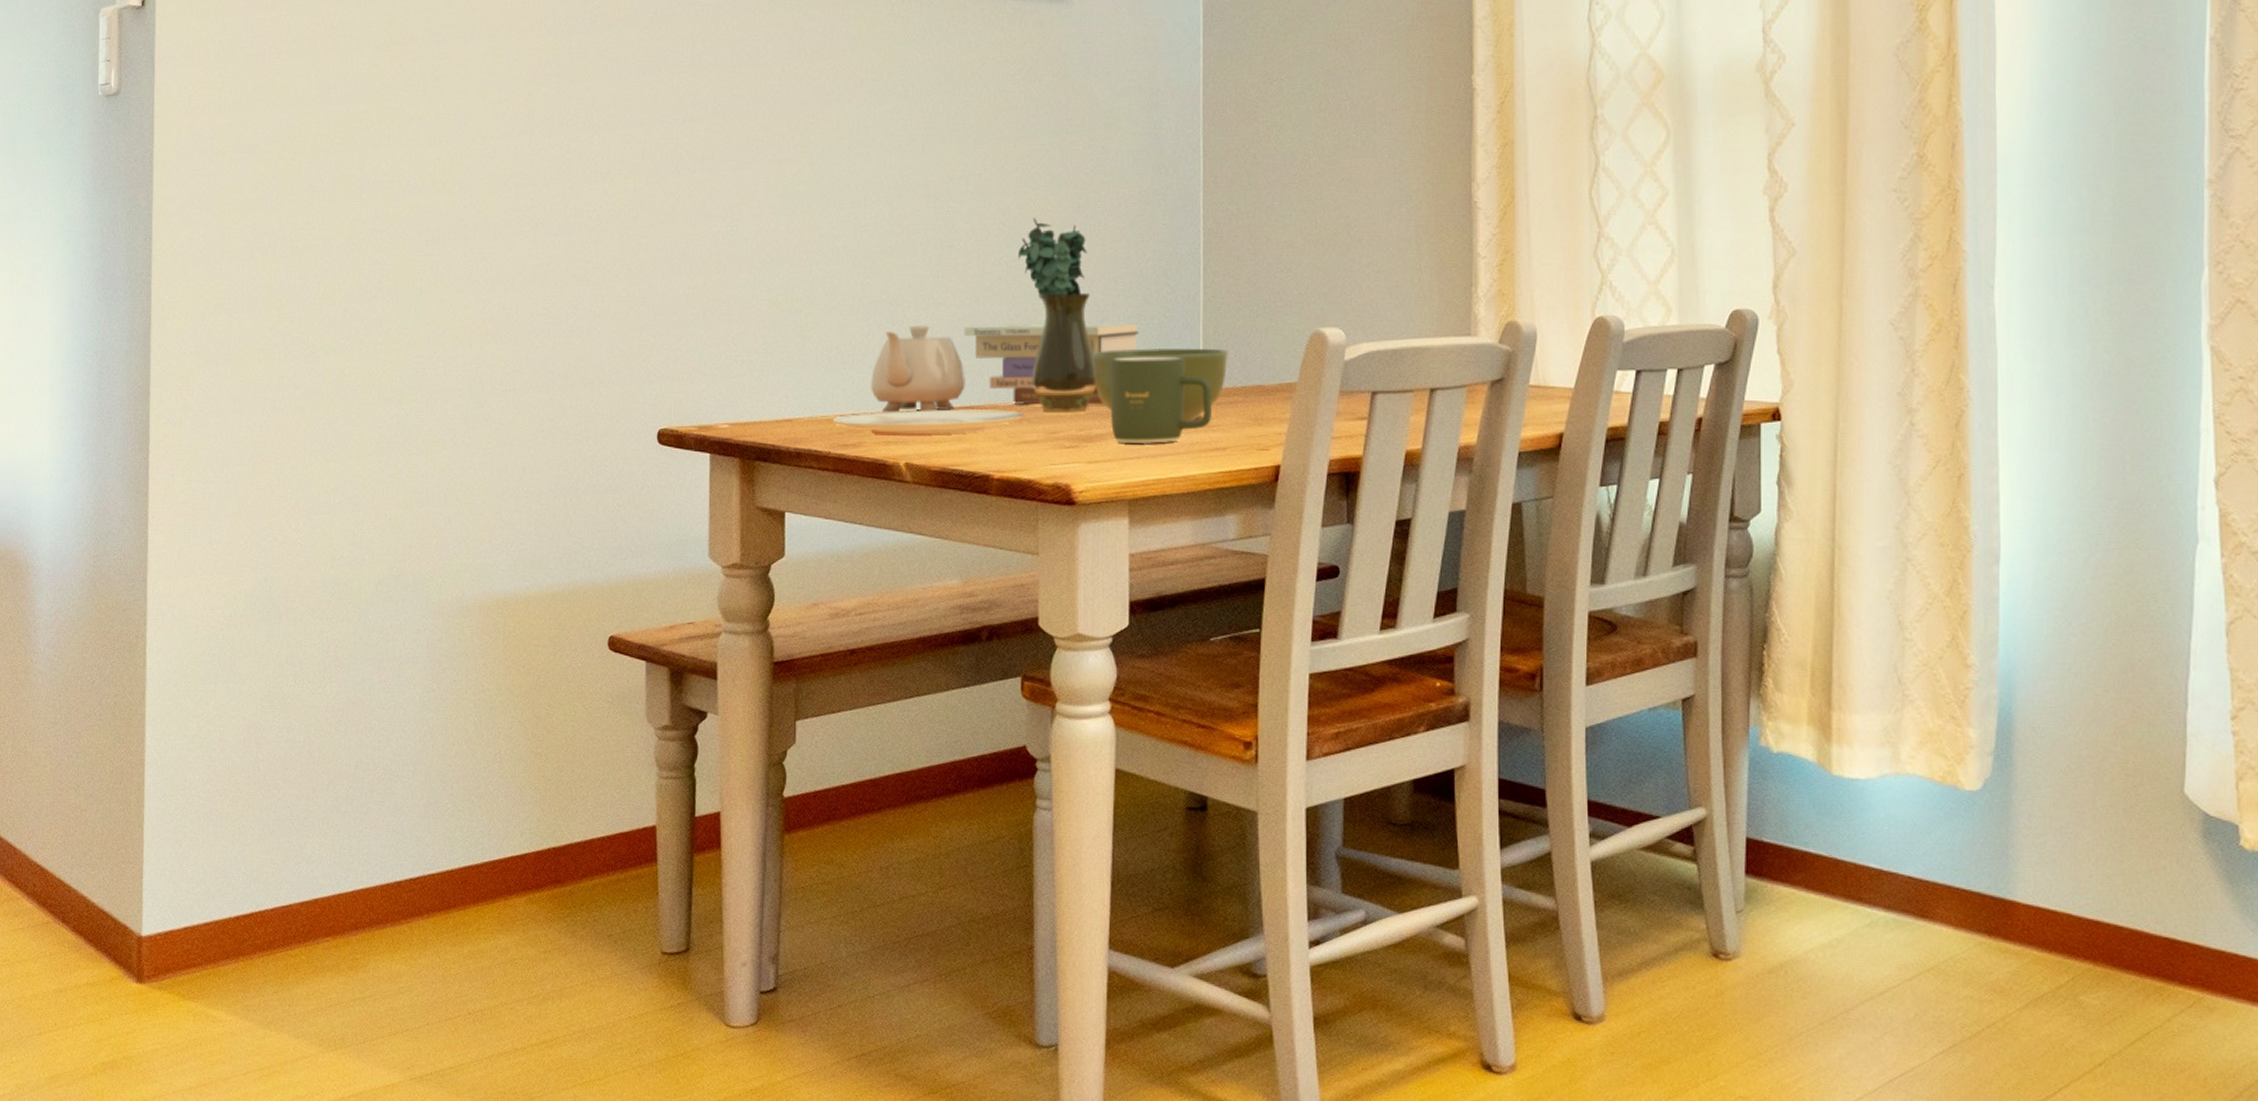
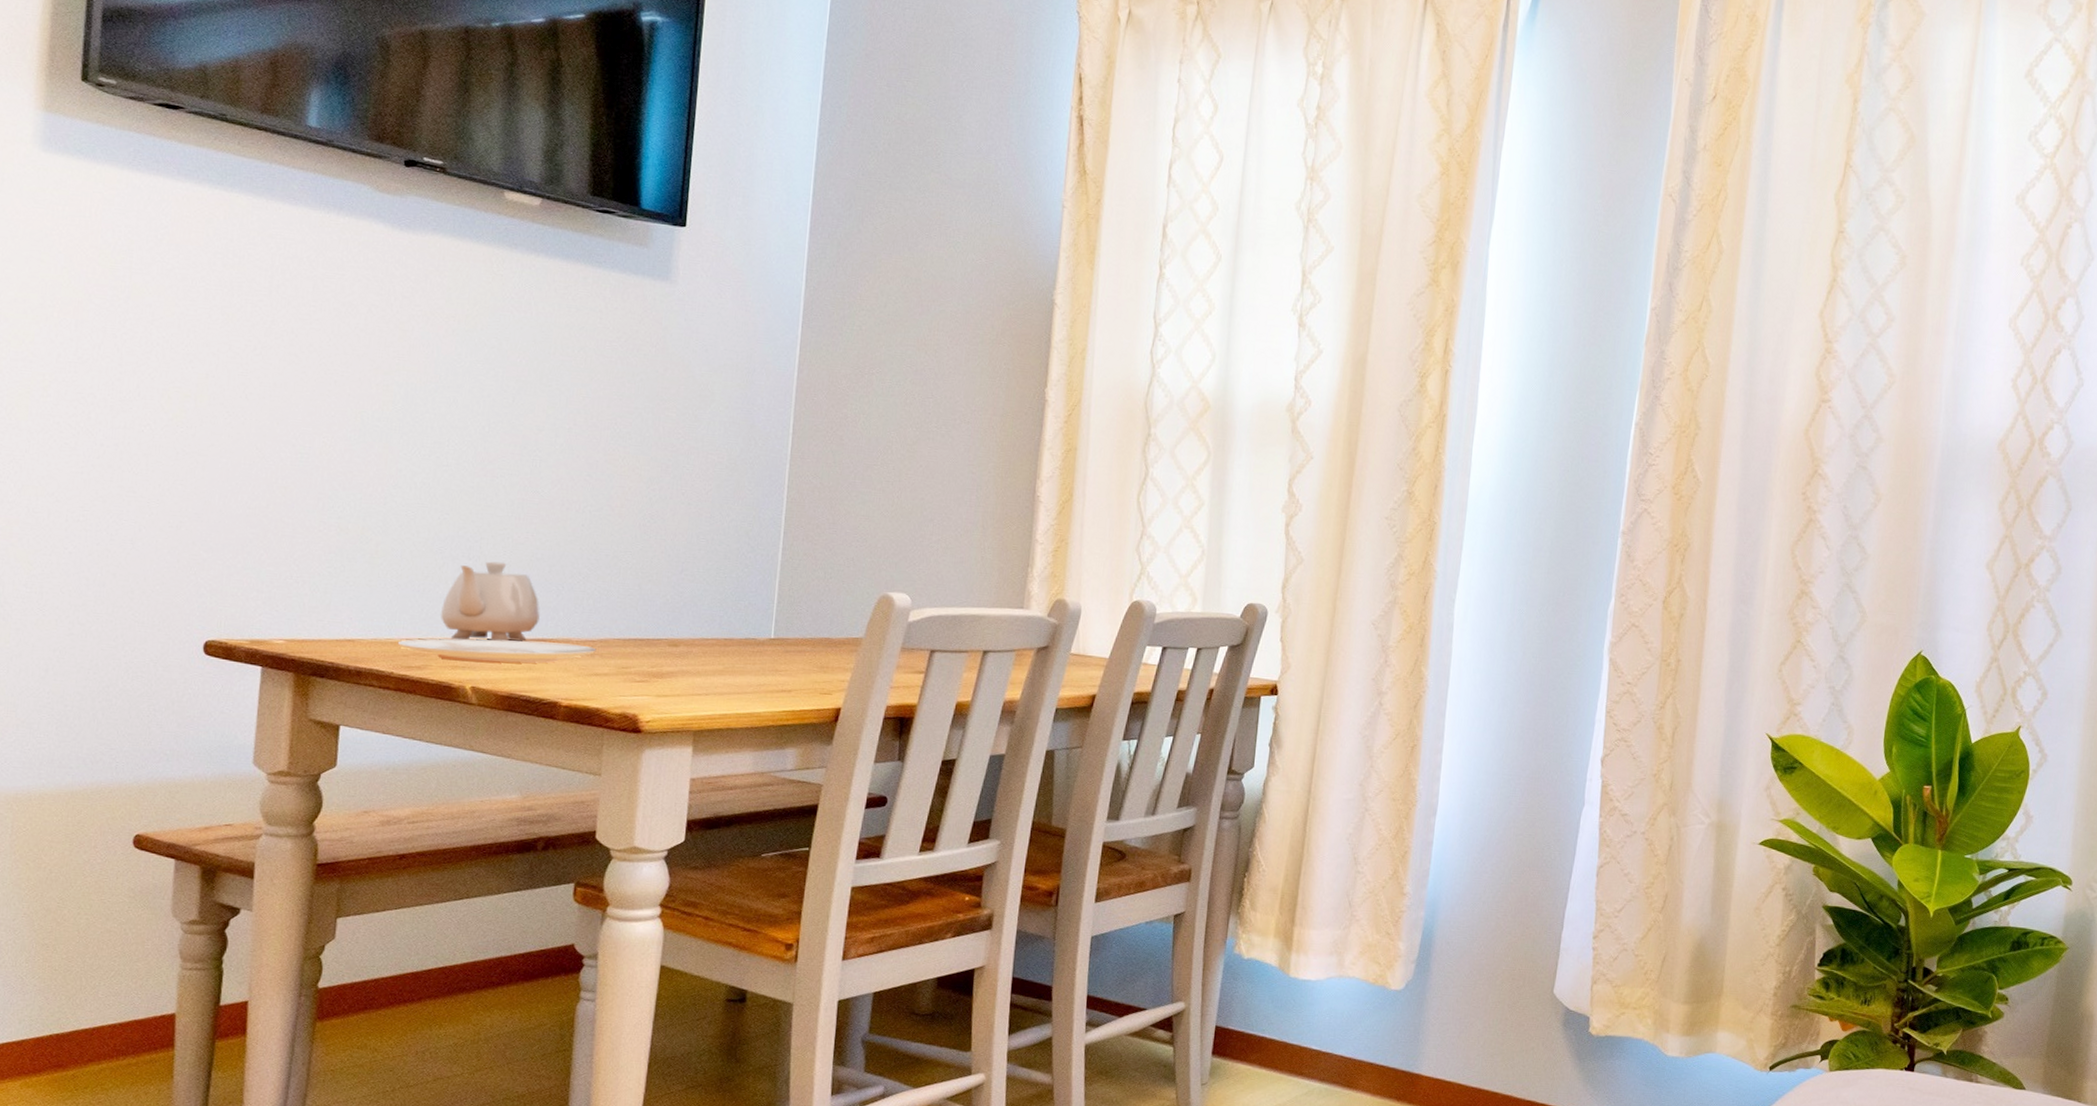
books: present [964,322,1139,405] -> none [542,566,716,645]
vase: present [1017,218,1096,414] -> none [602,473,672,652]
bowl: present [1091,348,1228,423] -> none [668,597,801,667]
mug: present [1110,356,1211,444] -> none [682,604,782,683]

